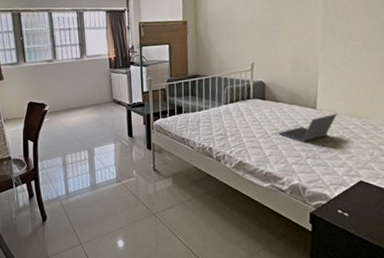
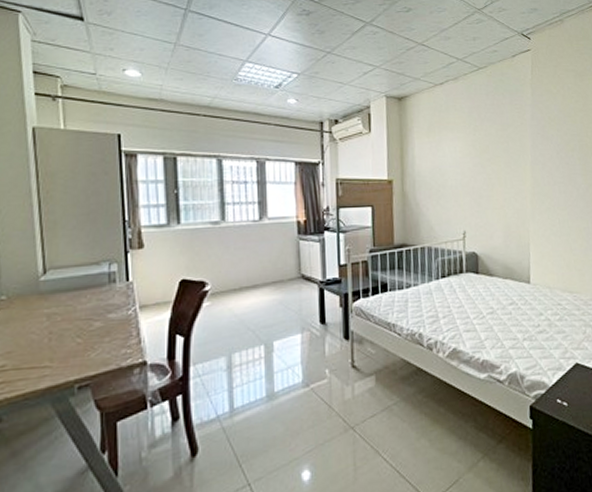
laptop computer: present [278,113,337,142] -> none [494,287,550,322]

